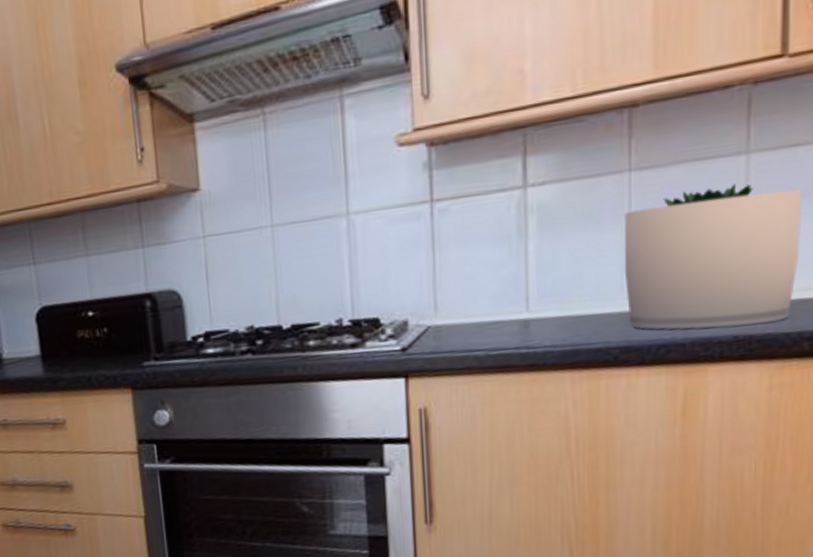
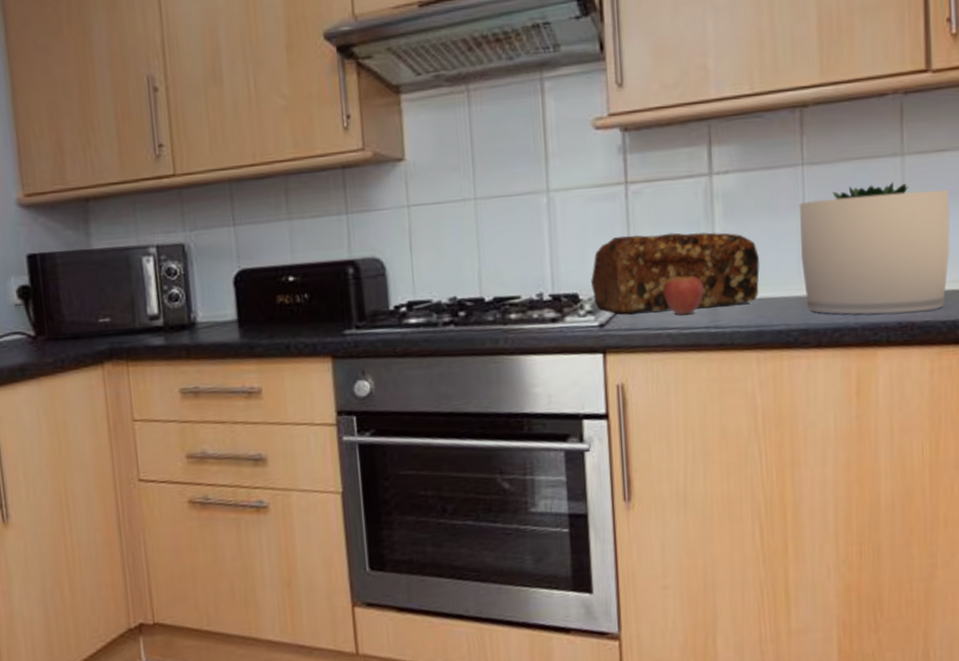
bread loaf: none [393,248,577,338] -> present [591,232,760,315]
fruit: none [470,286,515,336] -> present [663,266,704,315]

